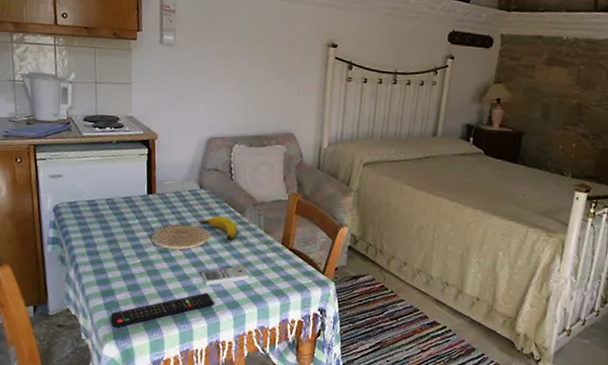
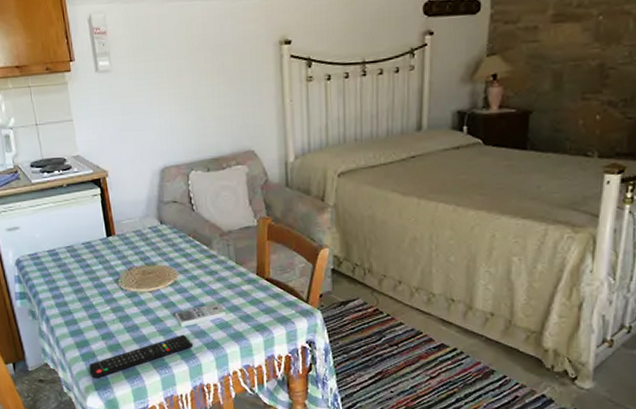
banana: present [199,216,237,240] -> none [164,252,207,275]

